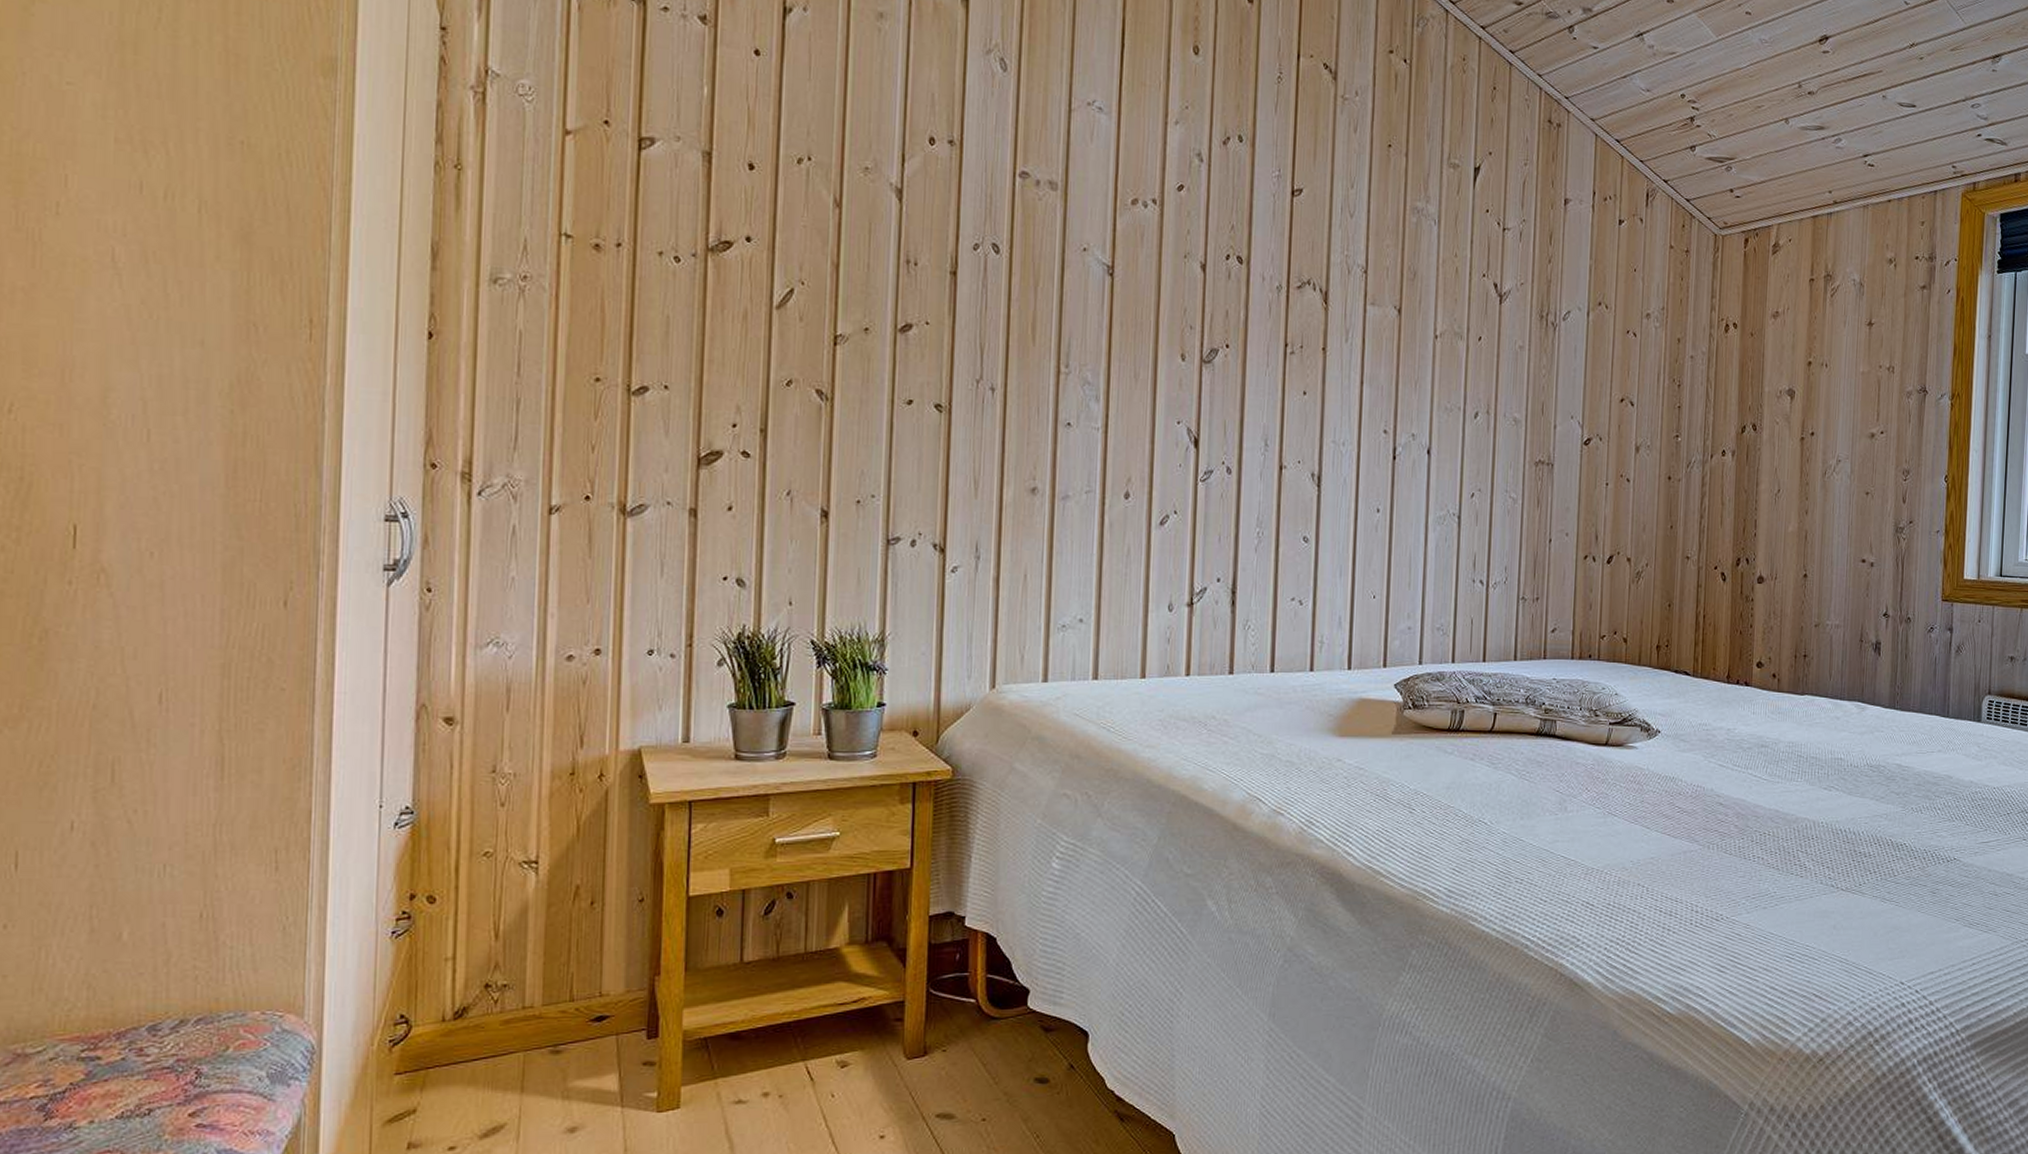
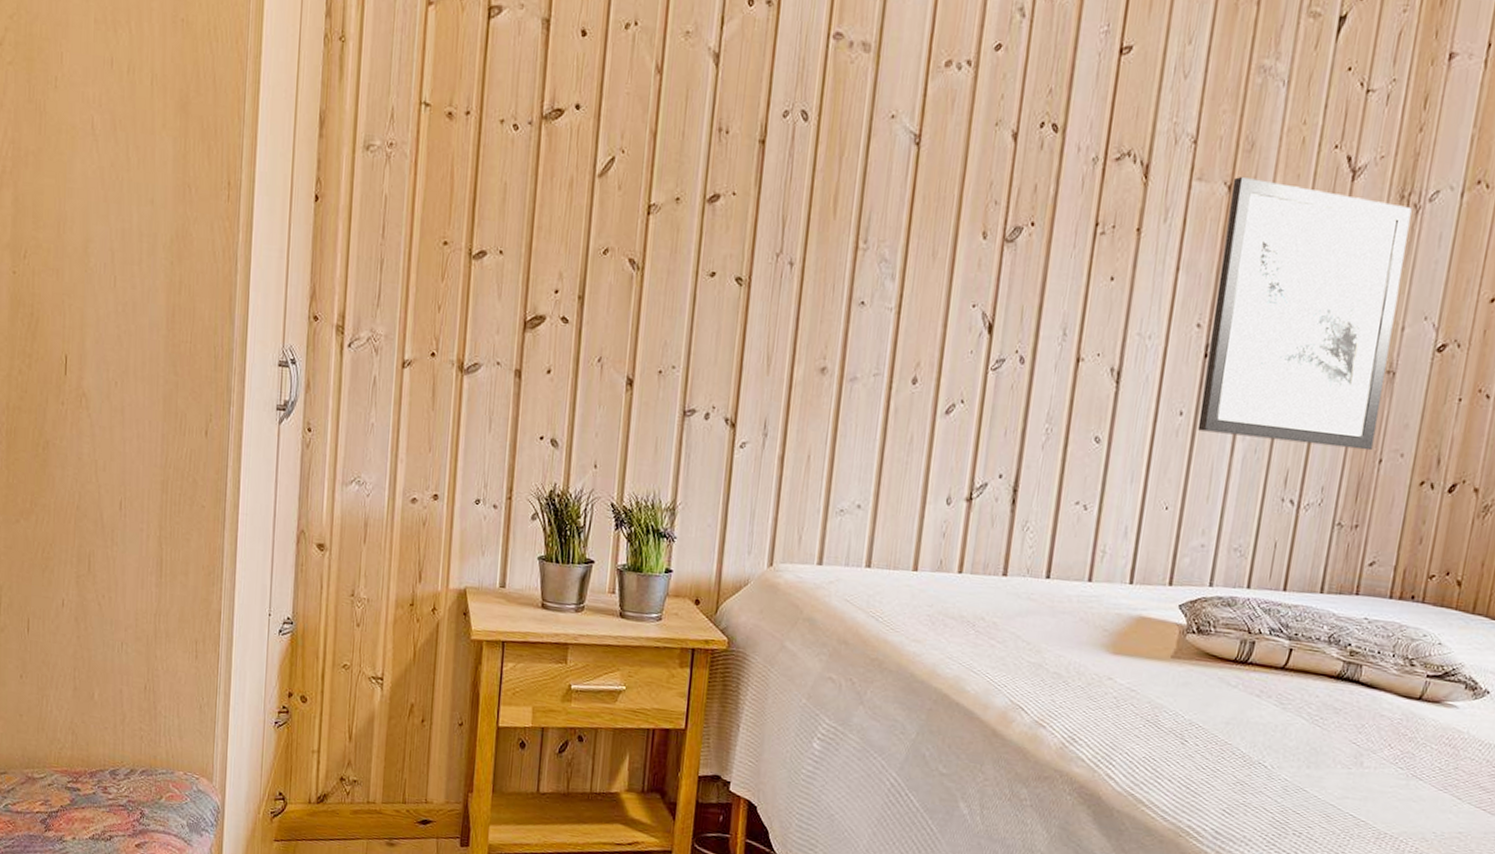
wall art: none [1394,301,1550,533] -> present [1197,176,1412,451]

